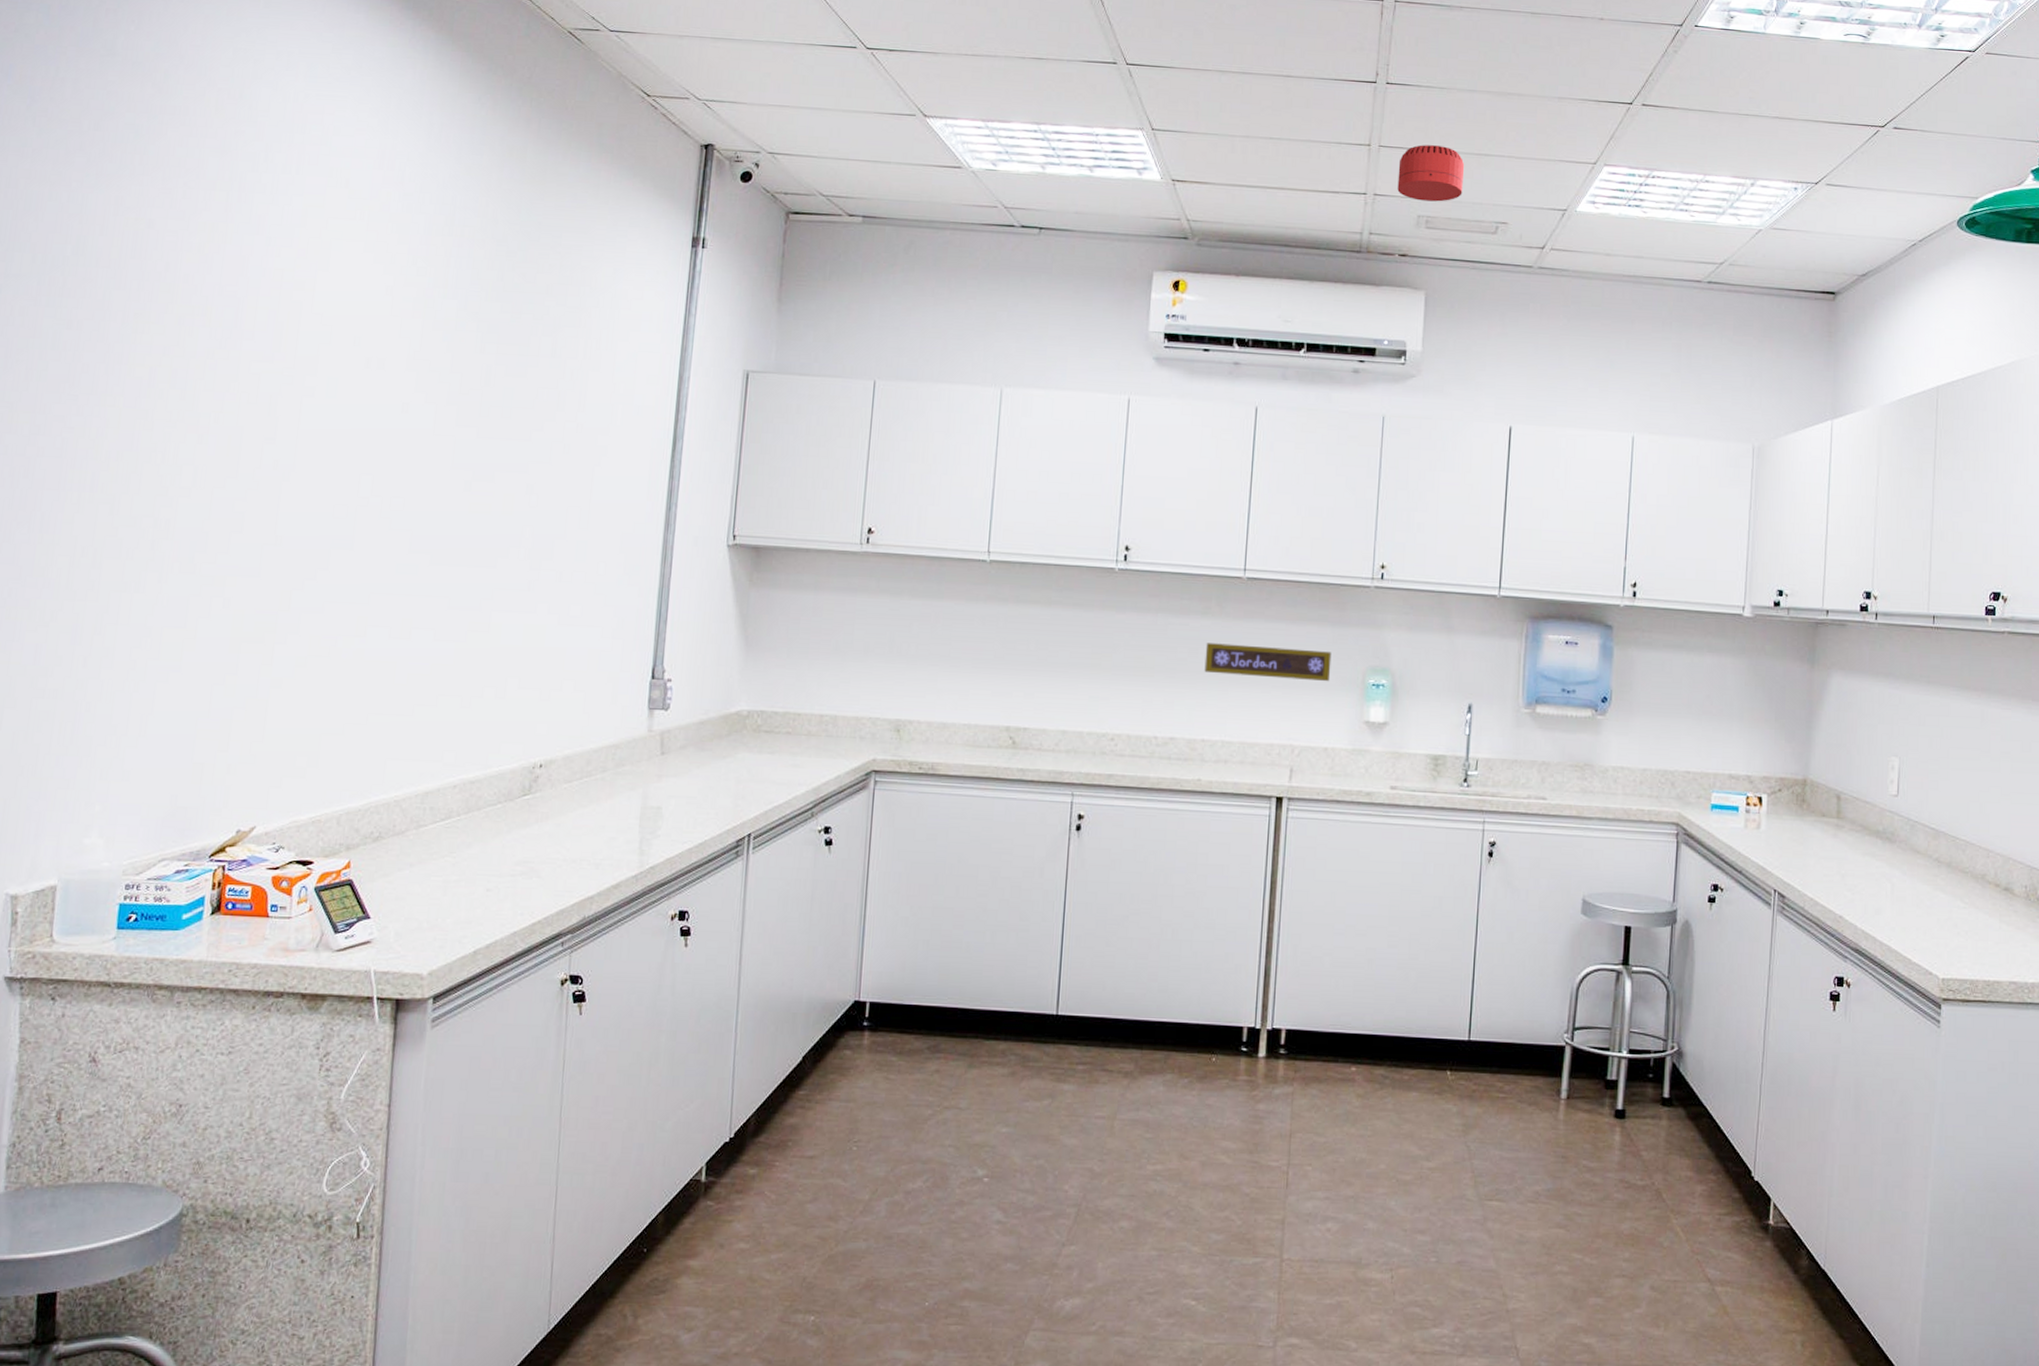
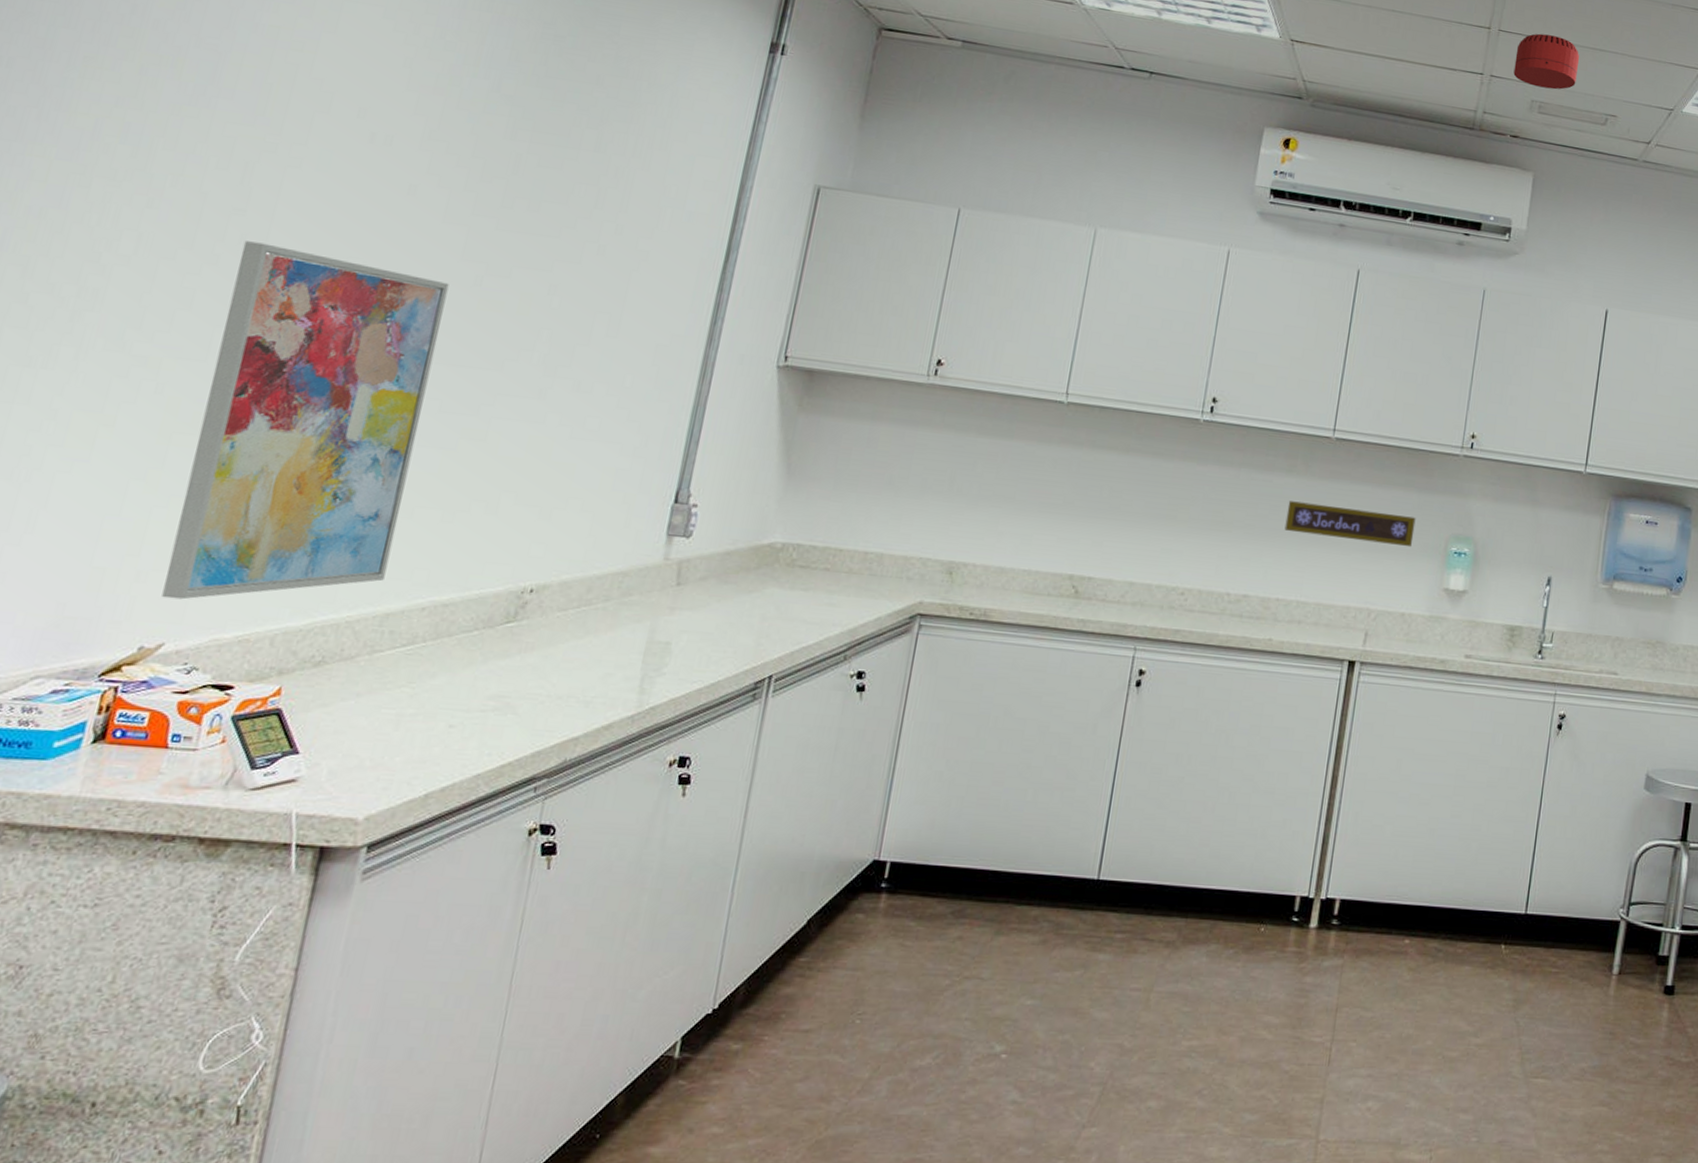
wall art: none [249,466,444,788] -> present [161,241,449,600]

